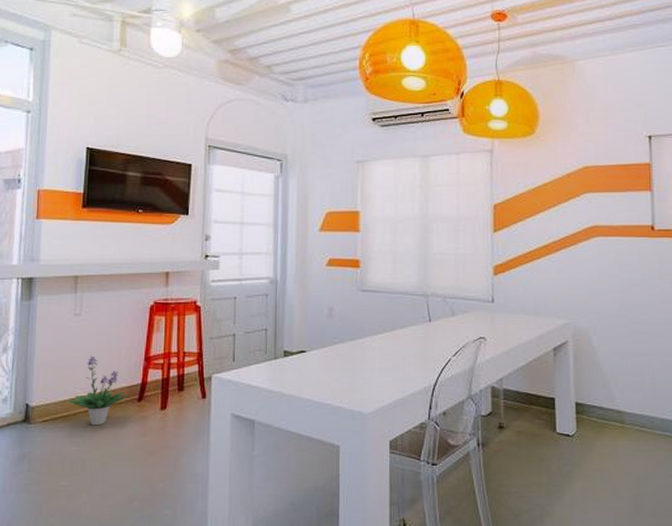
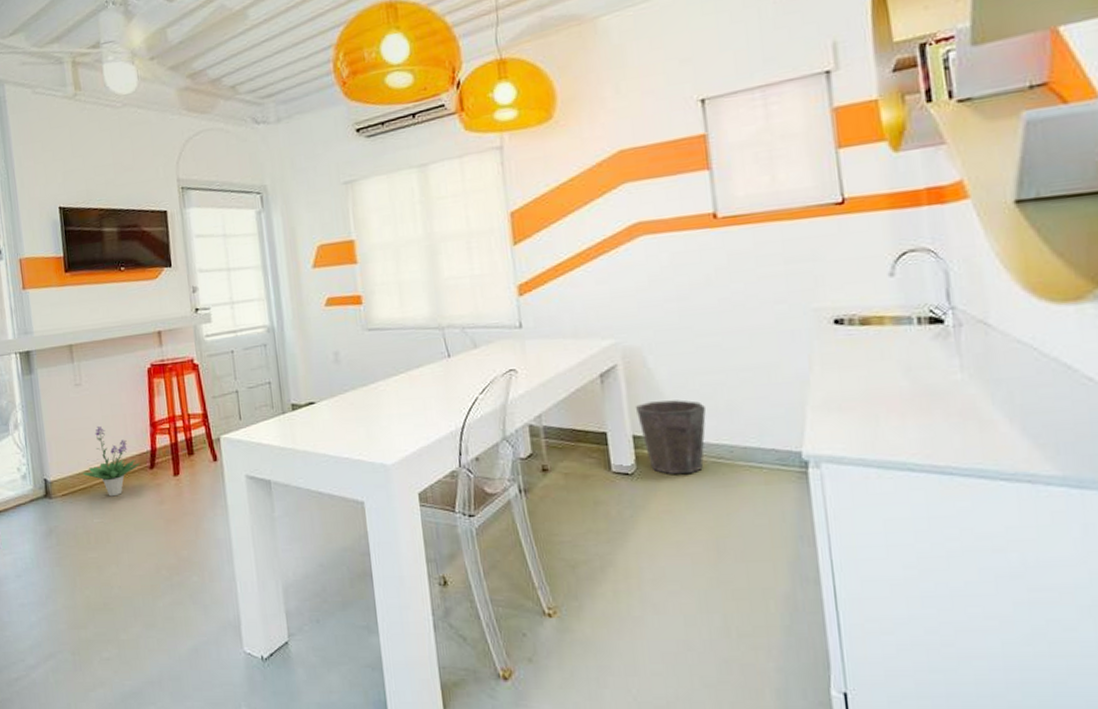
waste bin: none [579,375,634,439] -> present [635,400,706,475]

